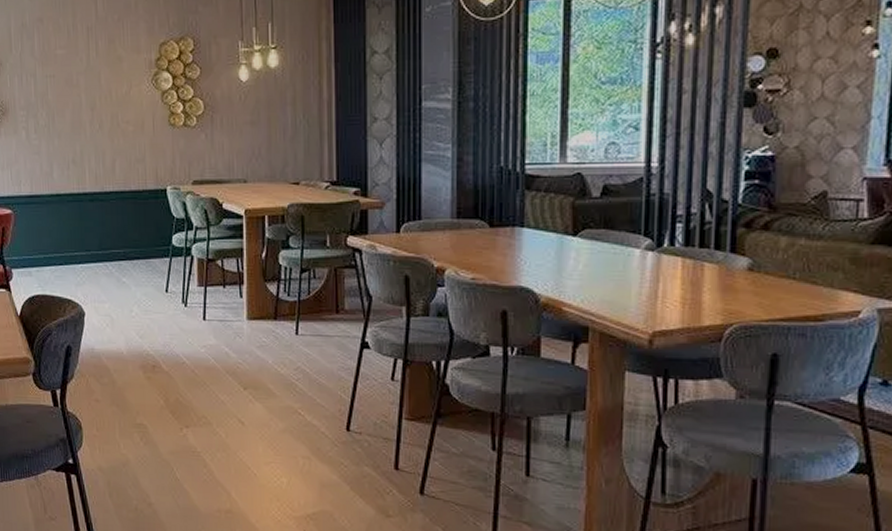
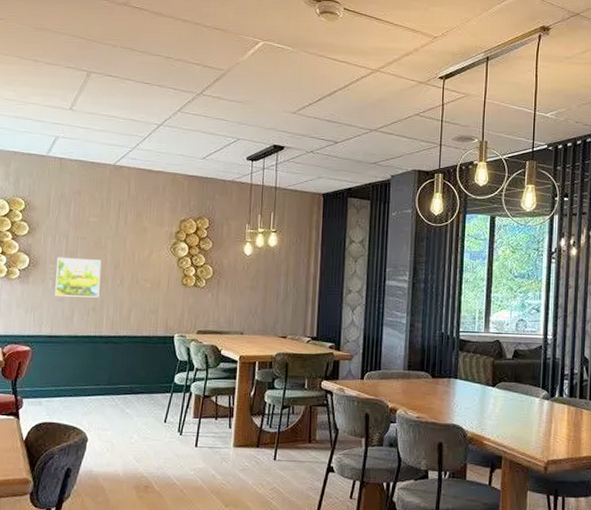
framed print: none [26,100,78,148] -> present [55,257,102,298]

